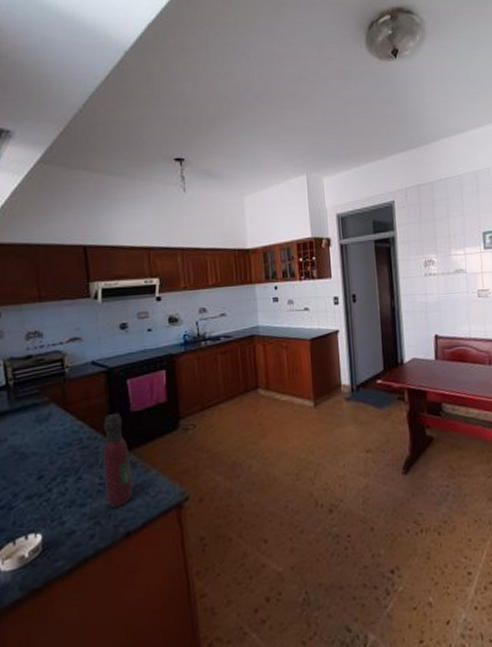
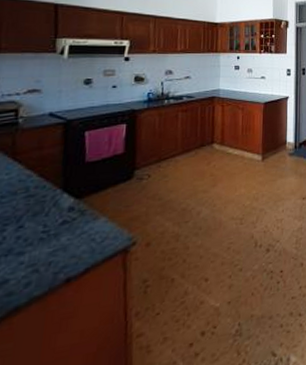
wine bottle: present [103,412,132,509] -> none [48,162,79,256]

